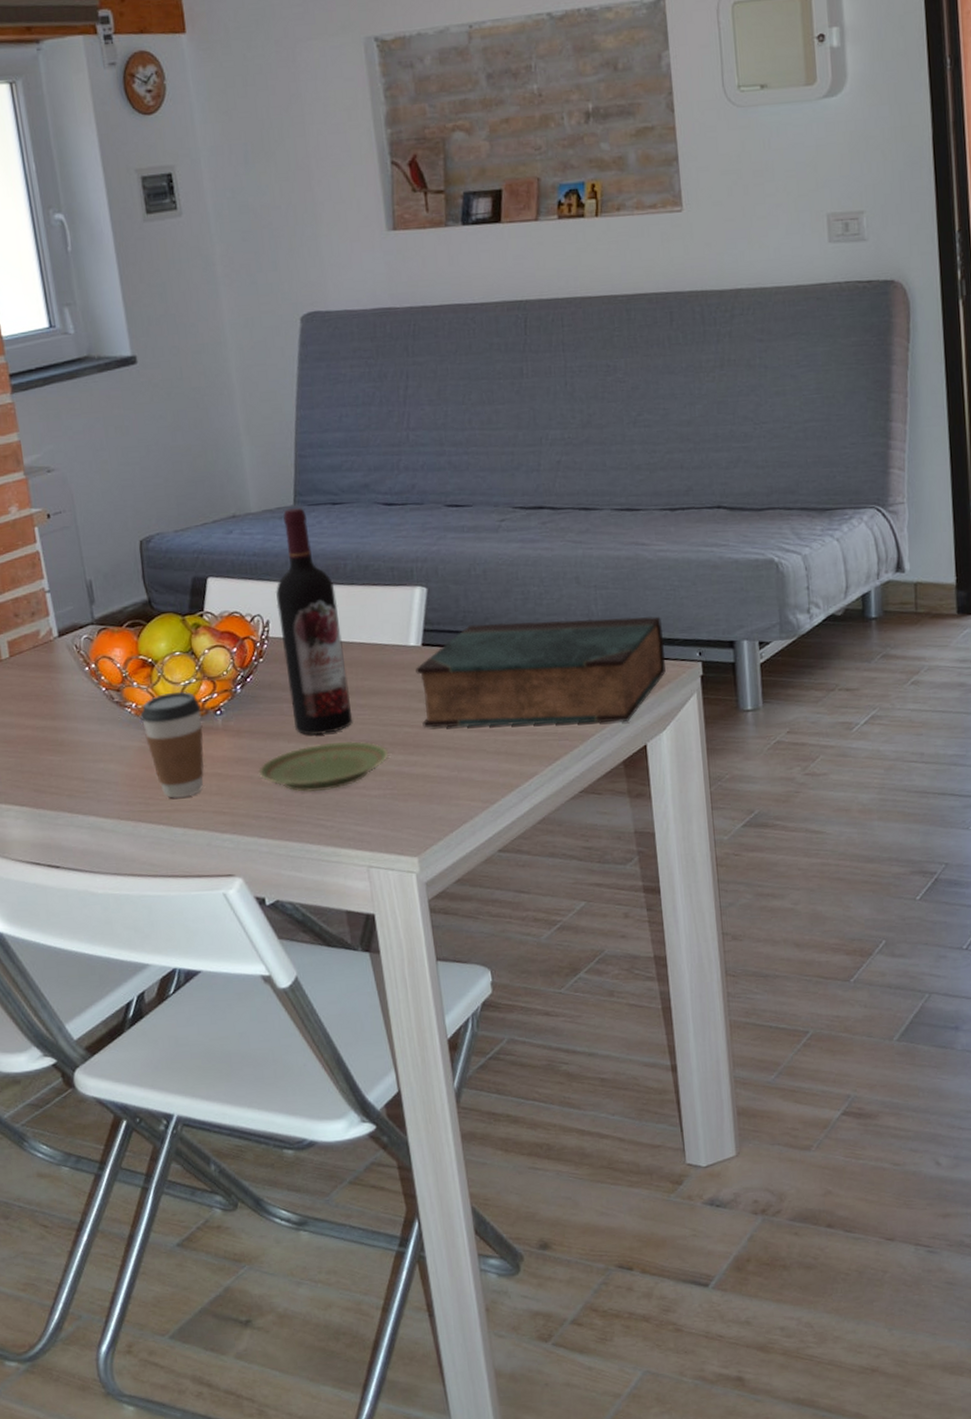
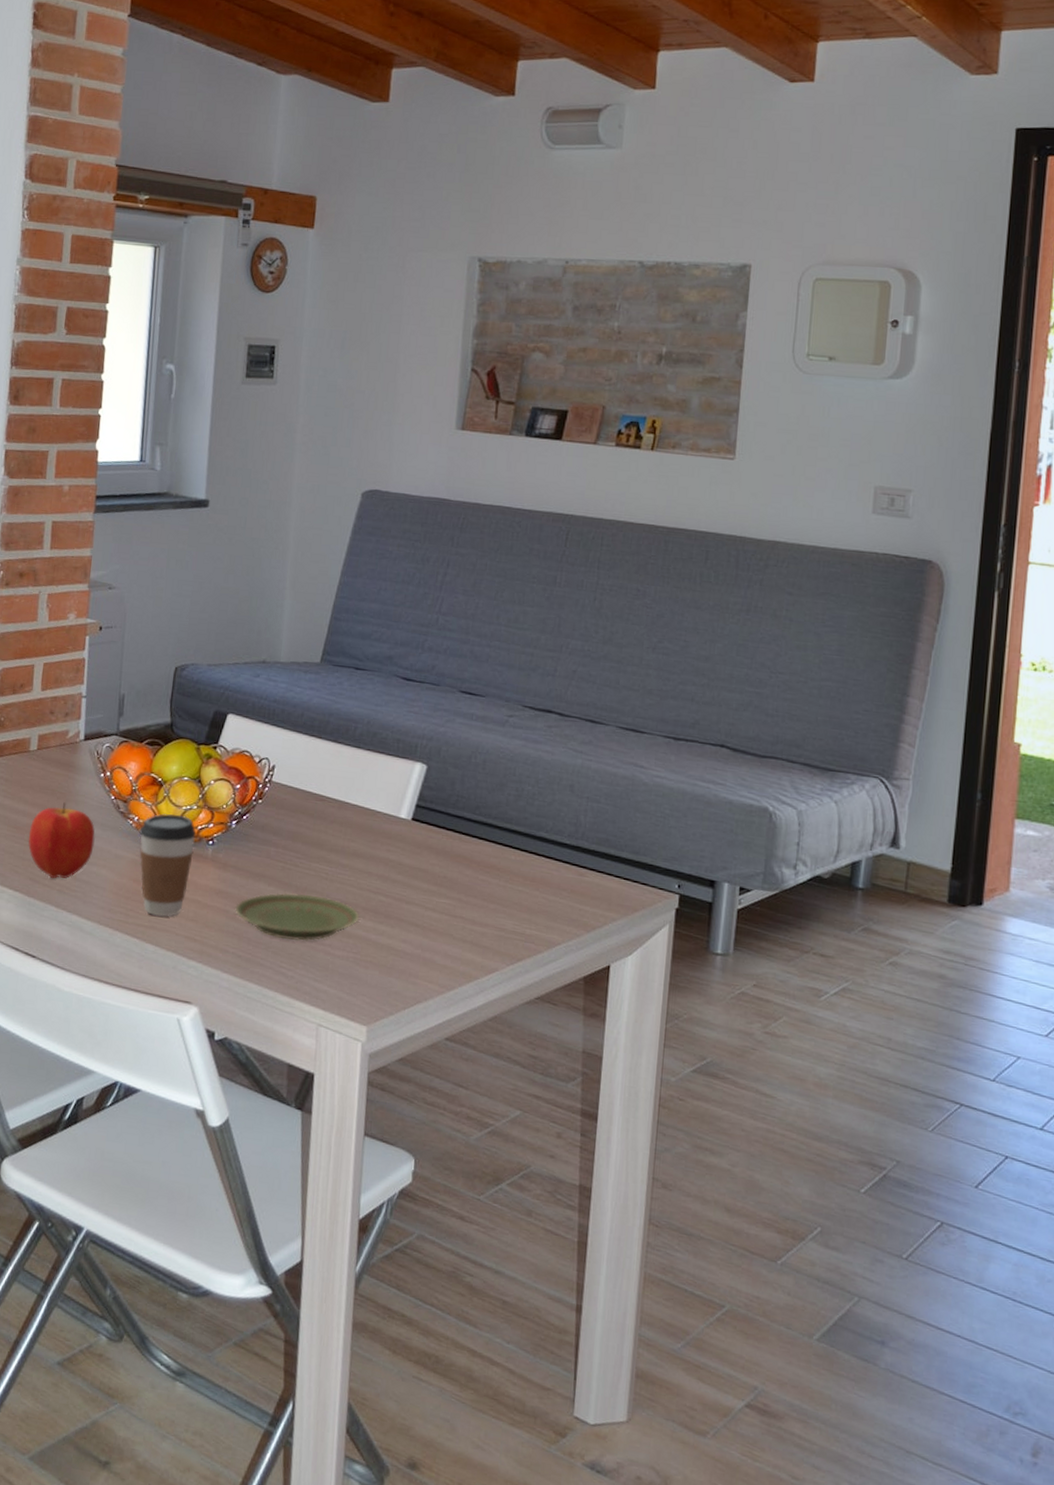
apple: none [21,705,96,785] -> present [28,802,95,879]
wine bottle: present [275,508,353,736] -> none [277,665,342,886]
book: present [415,616,666,728] -> none [397,809,646,939]

